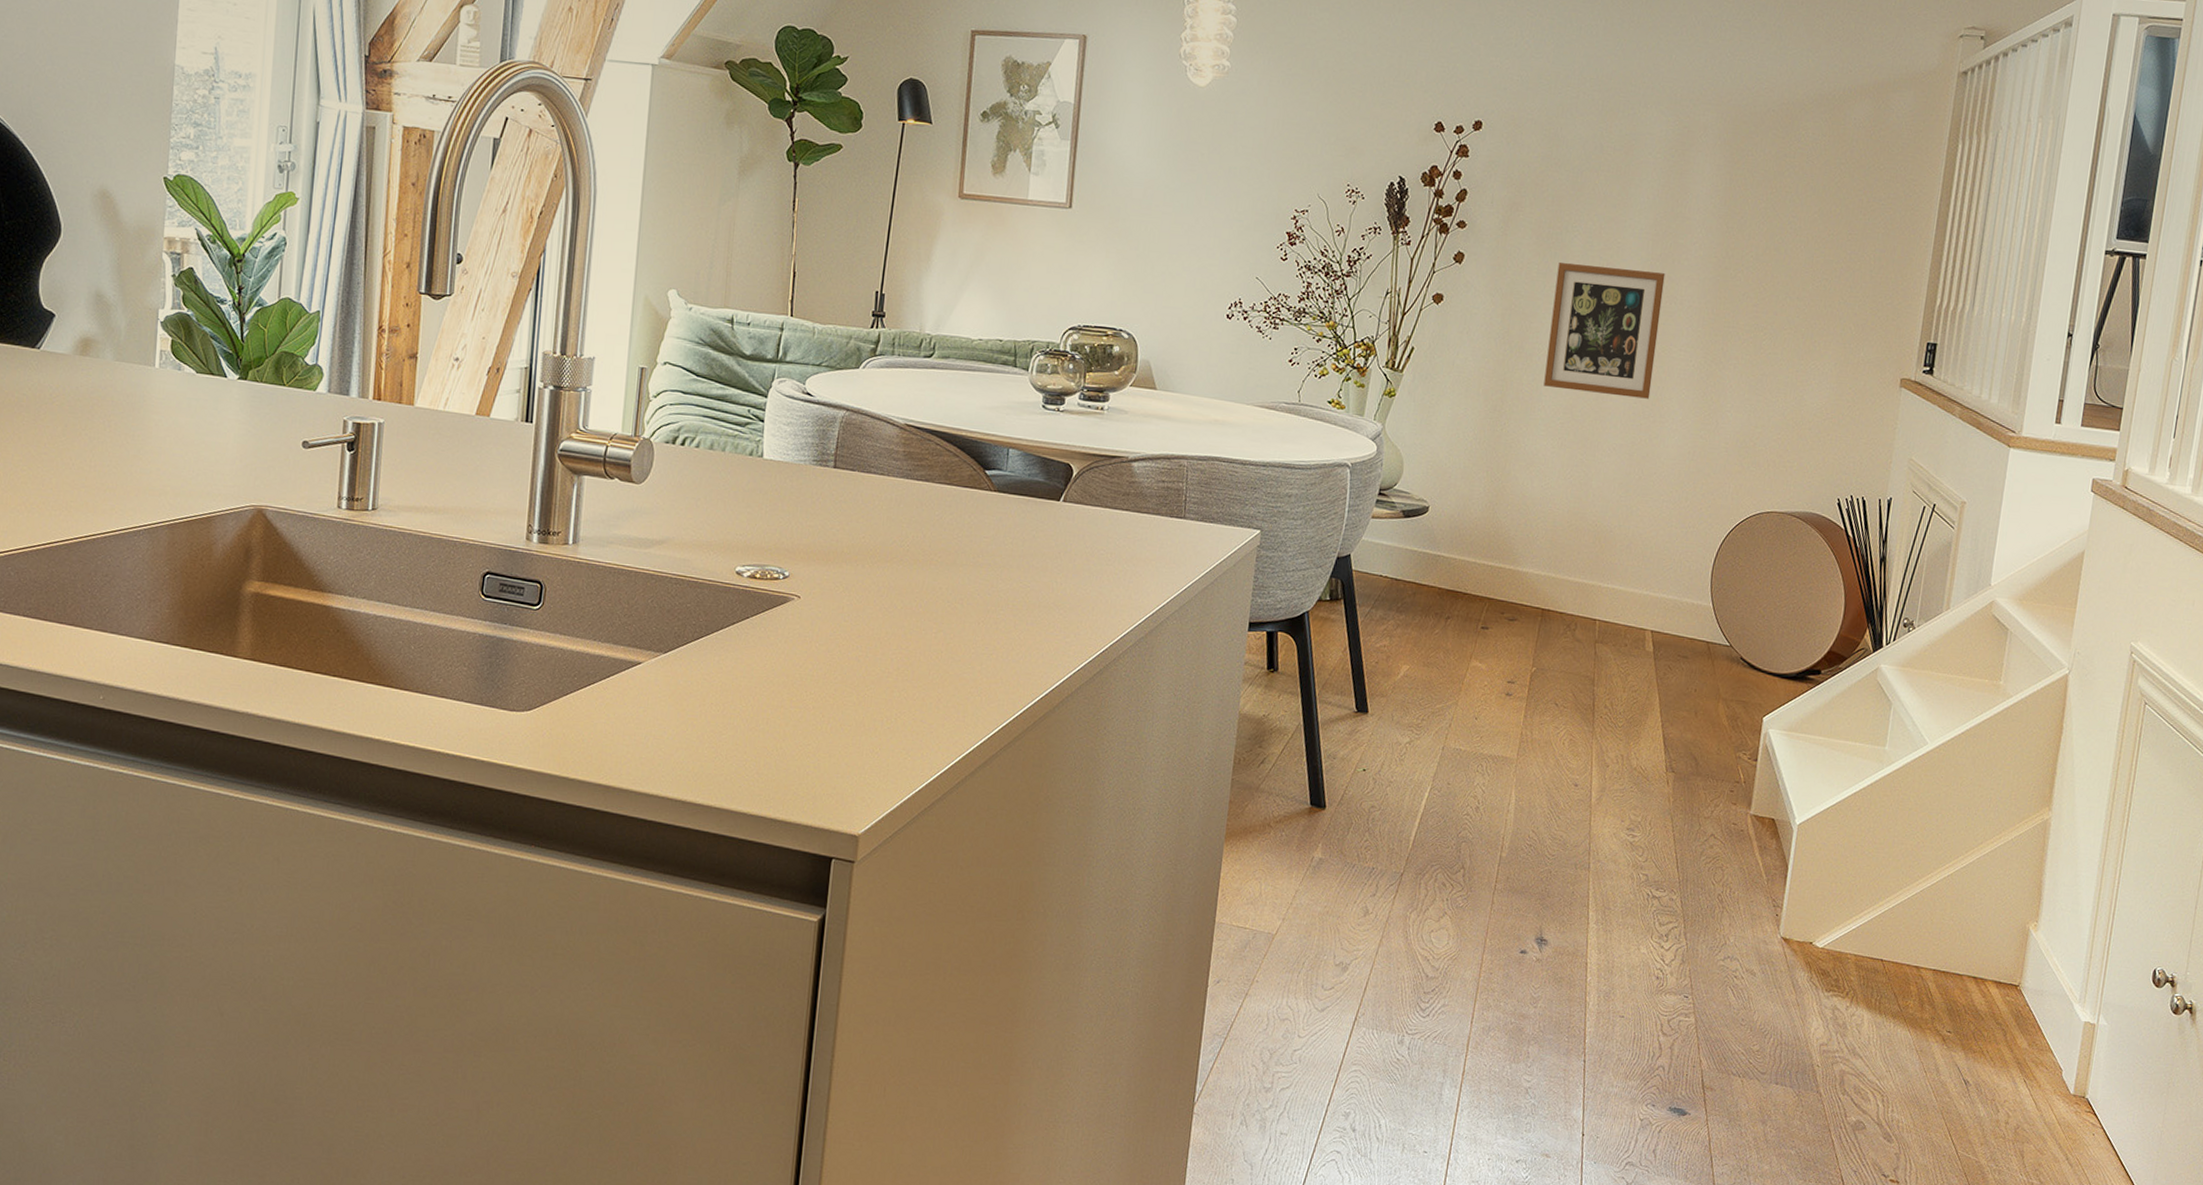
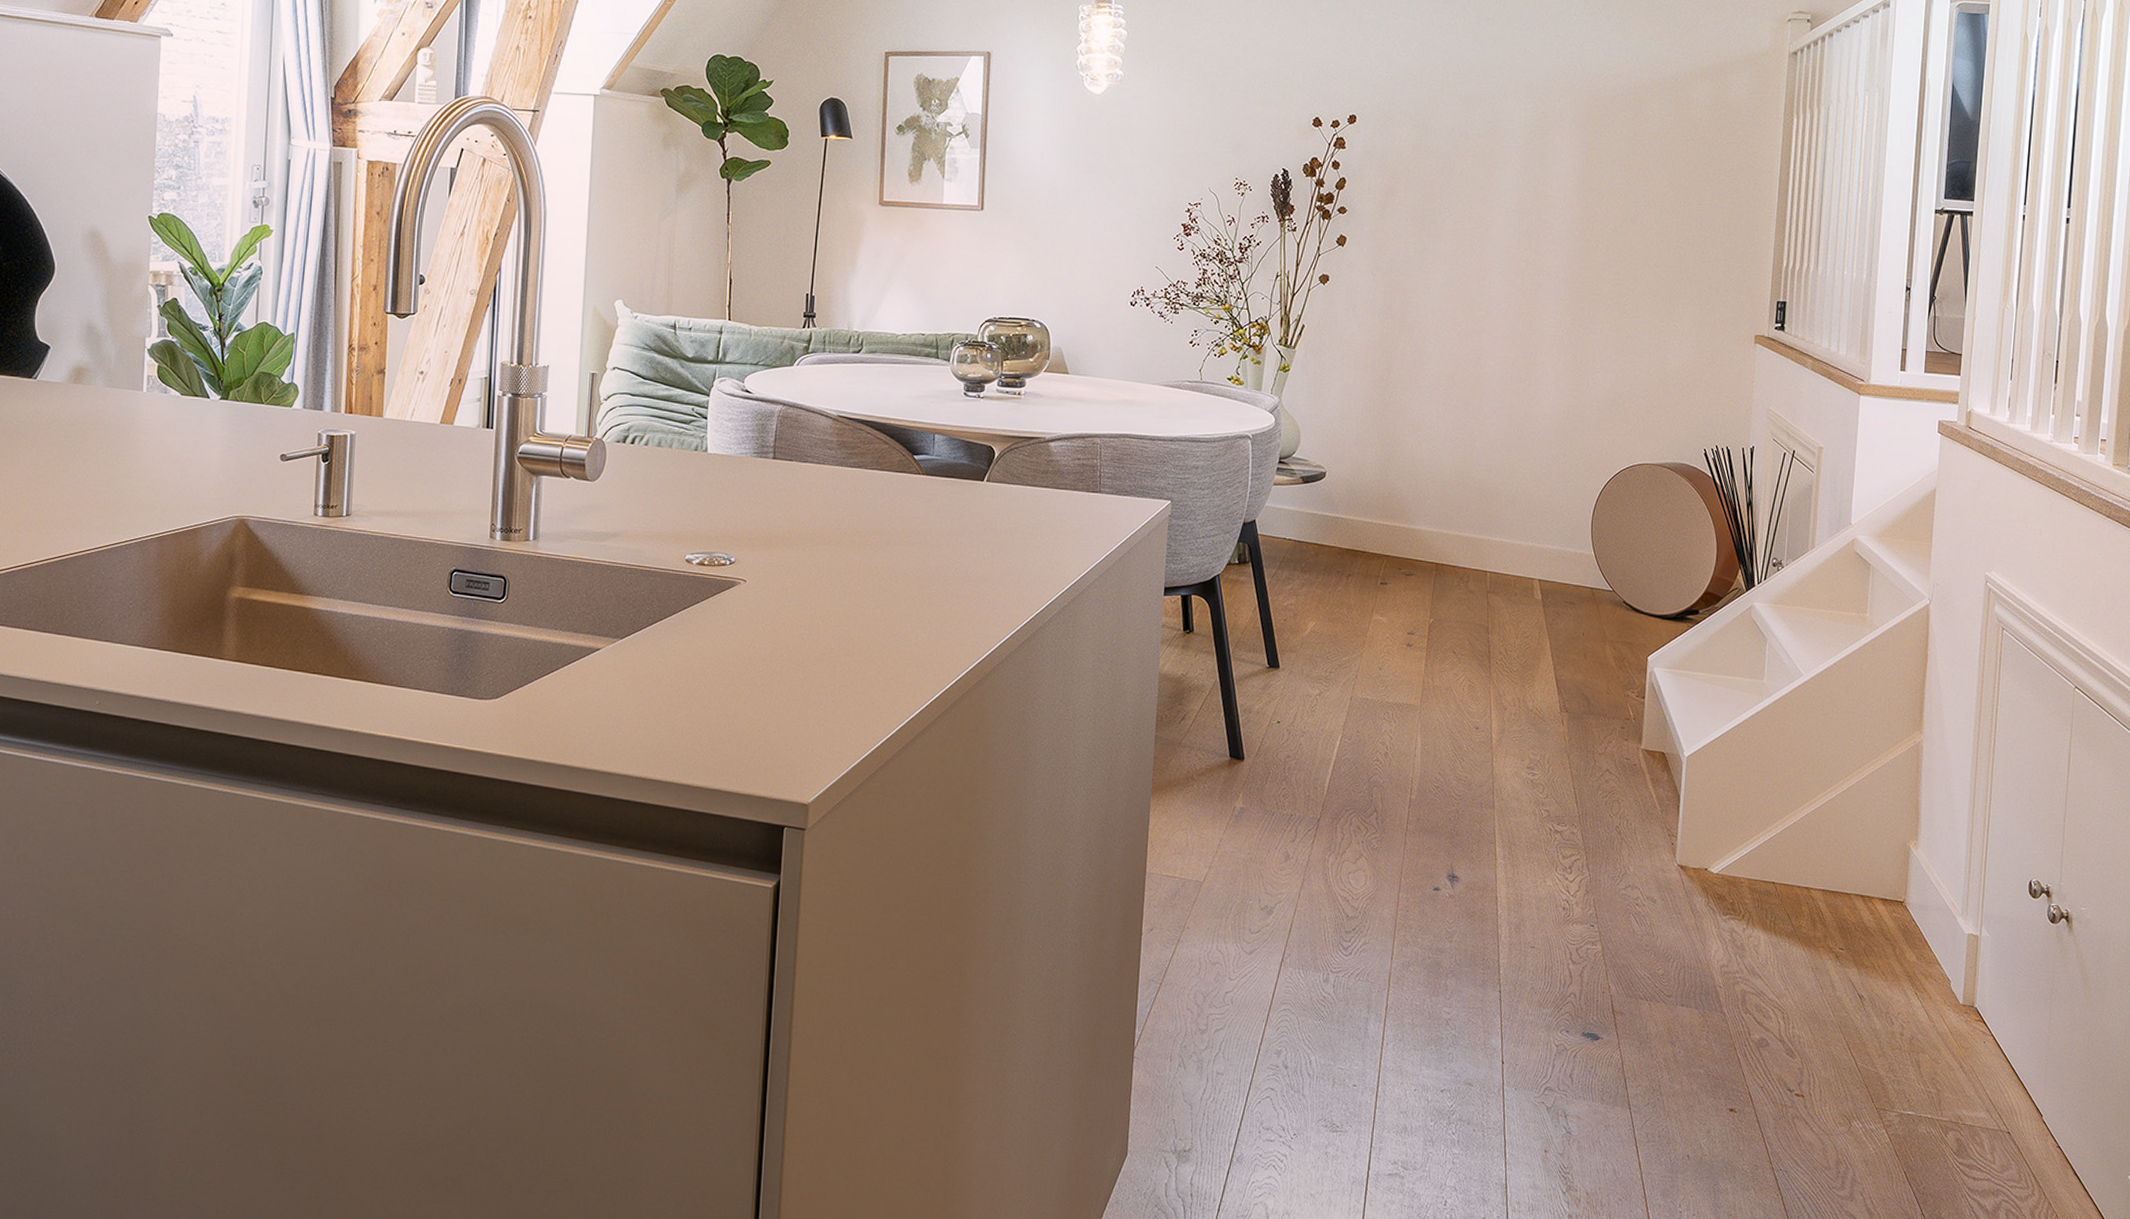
picture frame: present [1543,263,1666,399] -> none [1426,242,1532,364]

